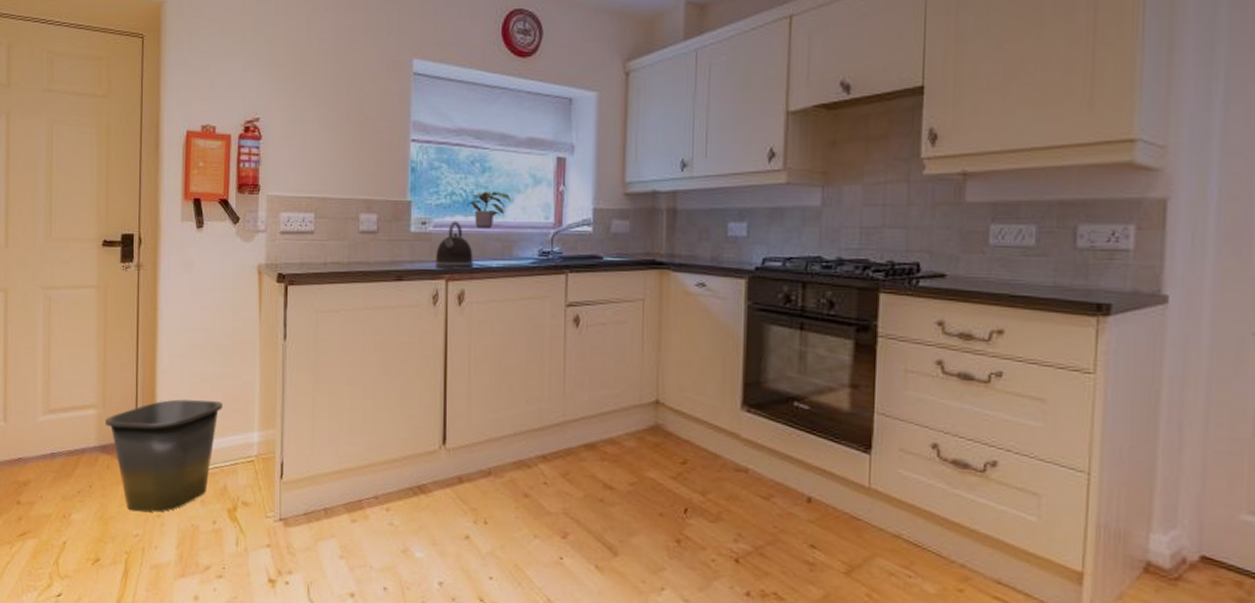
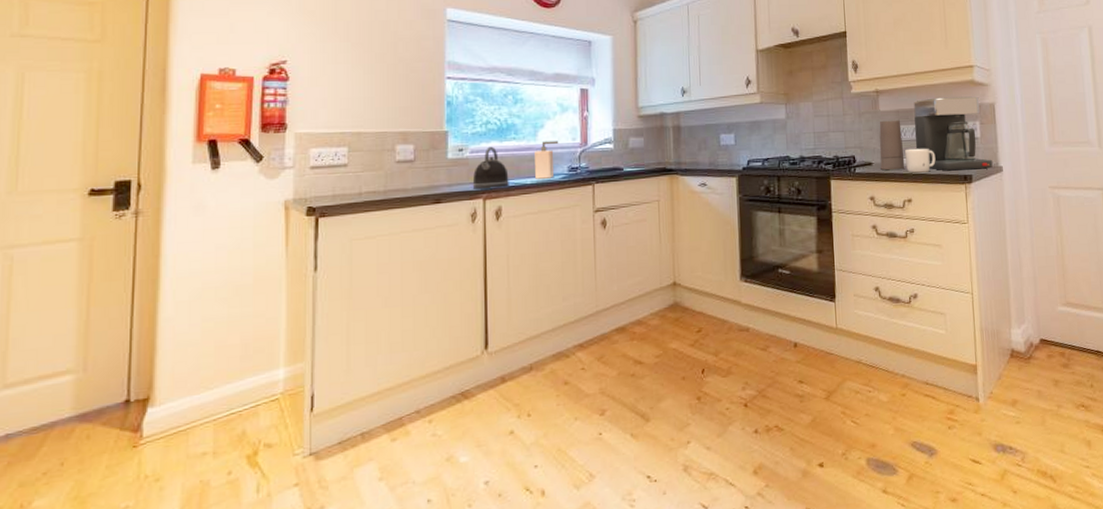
waste bin: present [104,399,223,512] -> none [85,343,241,481]
potted plant: present [468,192,510,229] -> none [502,119,541,152]
soap dispenser: none [502,218,530,263] -> present [535,141,559,179]
canister: none [958,215,999,288] -> present [879,120,905,171]
mug: none [1000,258,1051,294] -> present [905,148,936,173]
coffee maker: none [1019,186,1151,297] -> present [913,96,993,171]

